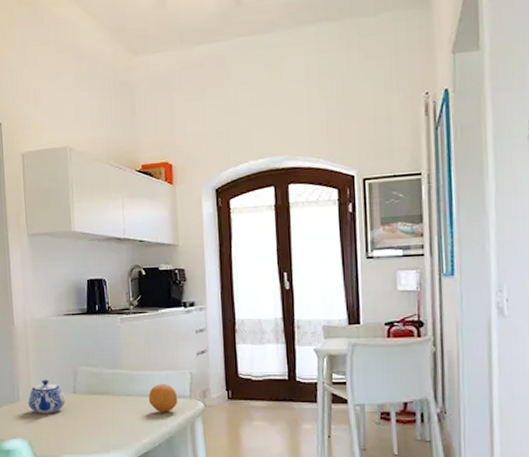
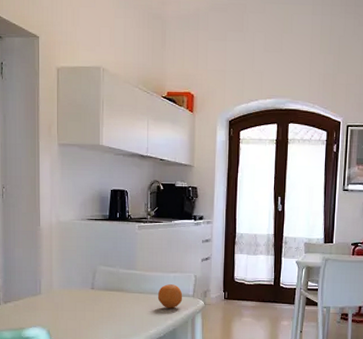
teapot: present [27,380,65,413] -> none [48,276,83,306]

